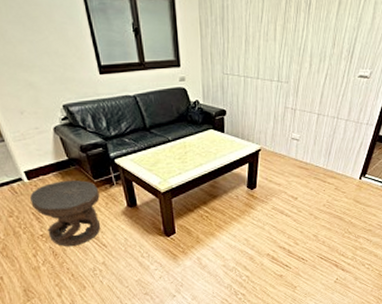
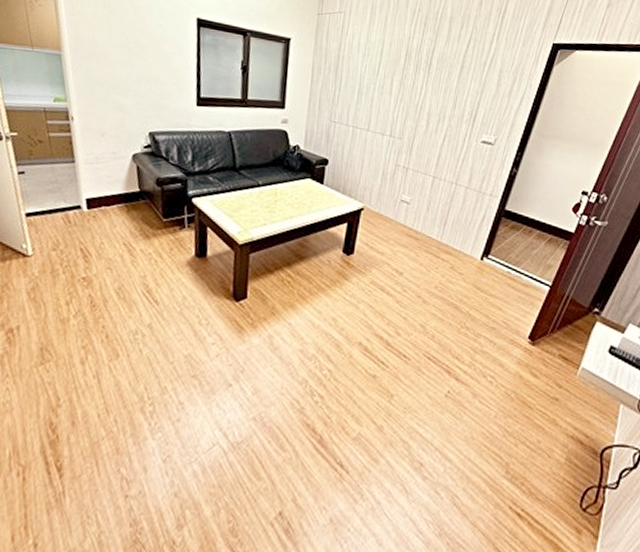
carved stool: present [30,180,101,246] -> none [82,214,166,297]

